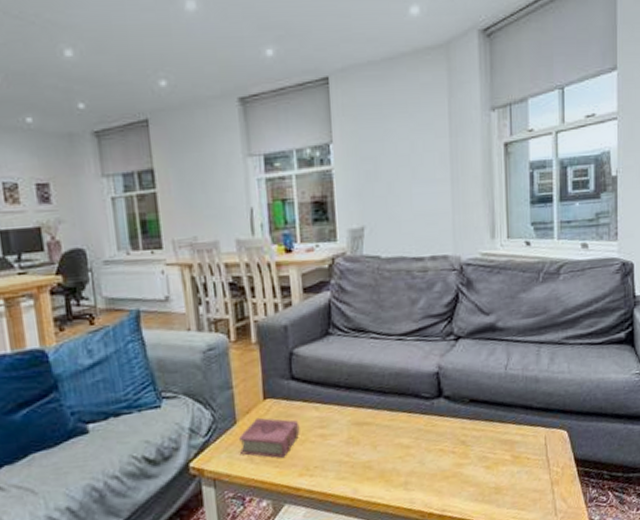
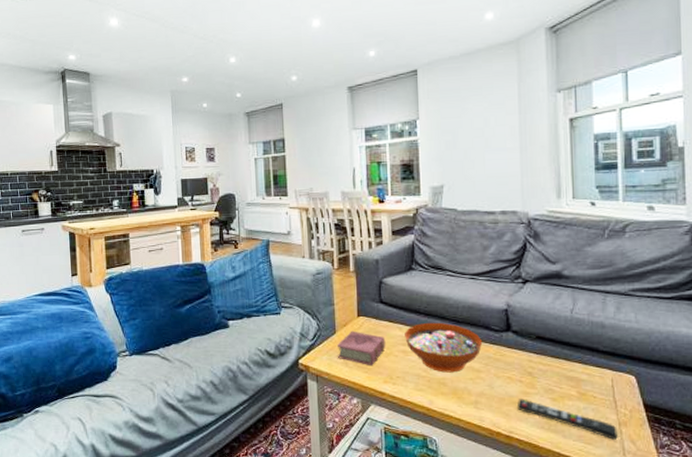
decorative bowl: none [322,395,412,455] -> present [405,322,483,373]
remote control: none [449,471,551,501] -> present [516,399,619,440]

